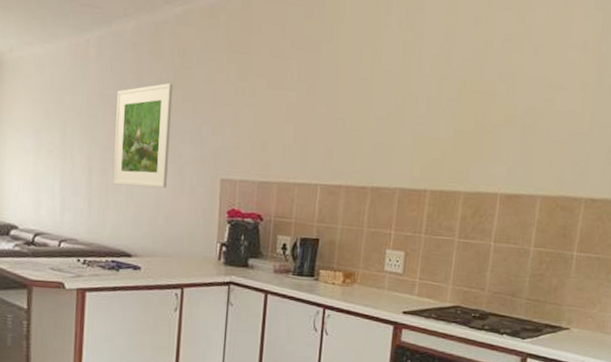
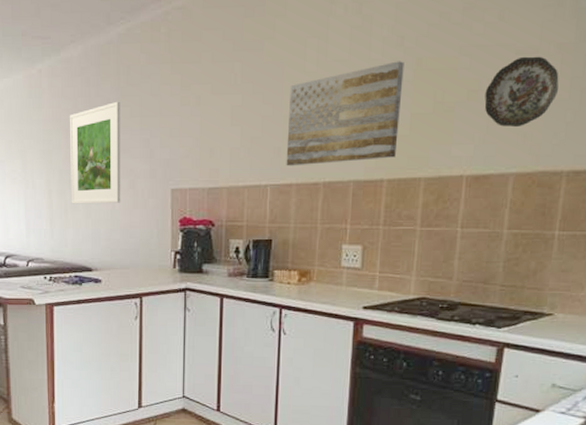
wall art: none [336,79,451,171] -> present [286,61,404,166]
decorative plate: none [518,90,582,154] -> present [484,56,559,128]

